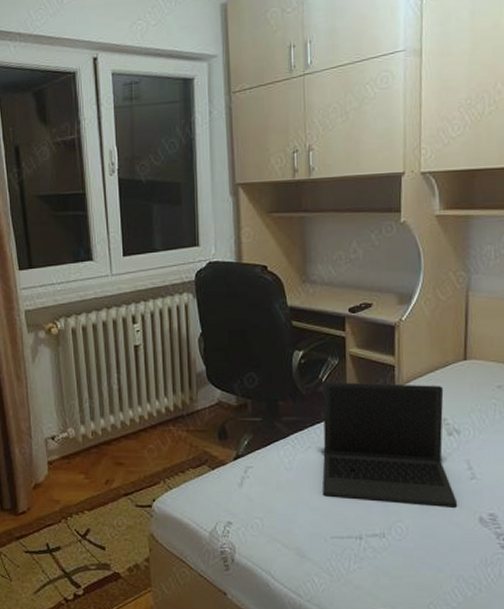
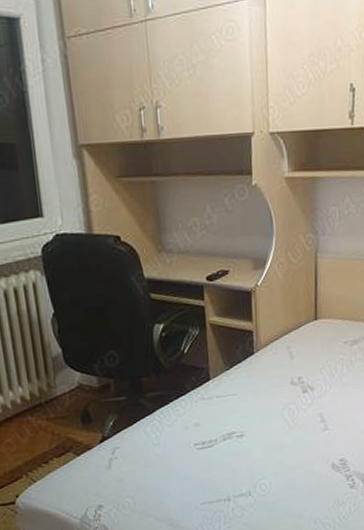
laptop: present [322,381,458,508] -> none [185,346,314,466]

